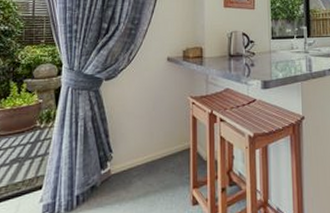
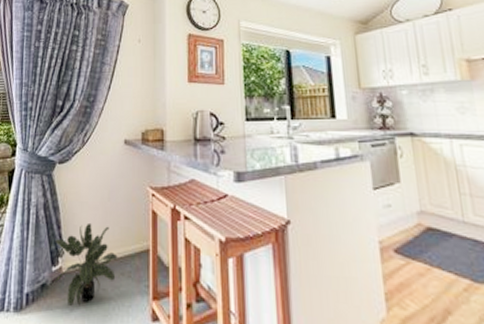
potted plant: none [104,130,162,201] -> present [55,222,118,306]

